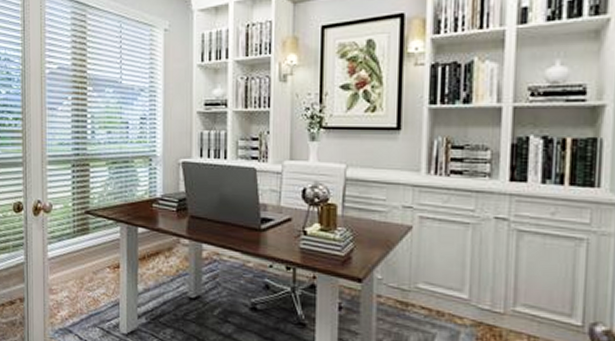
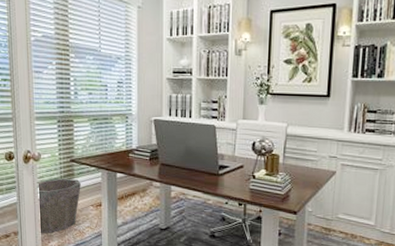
waste bin: none [48,234,96,301] -> present [38,179,81,234]

